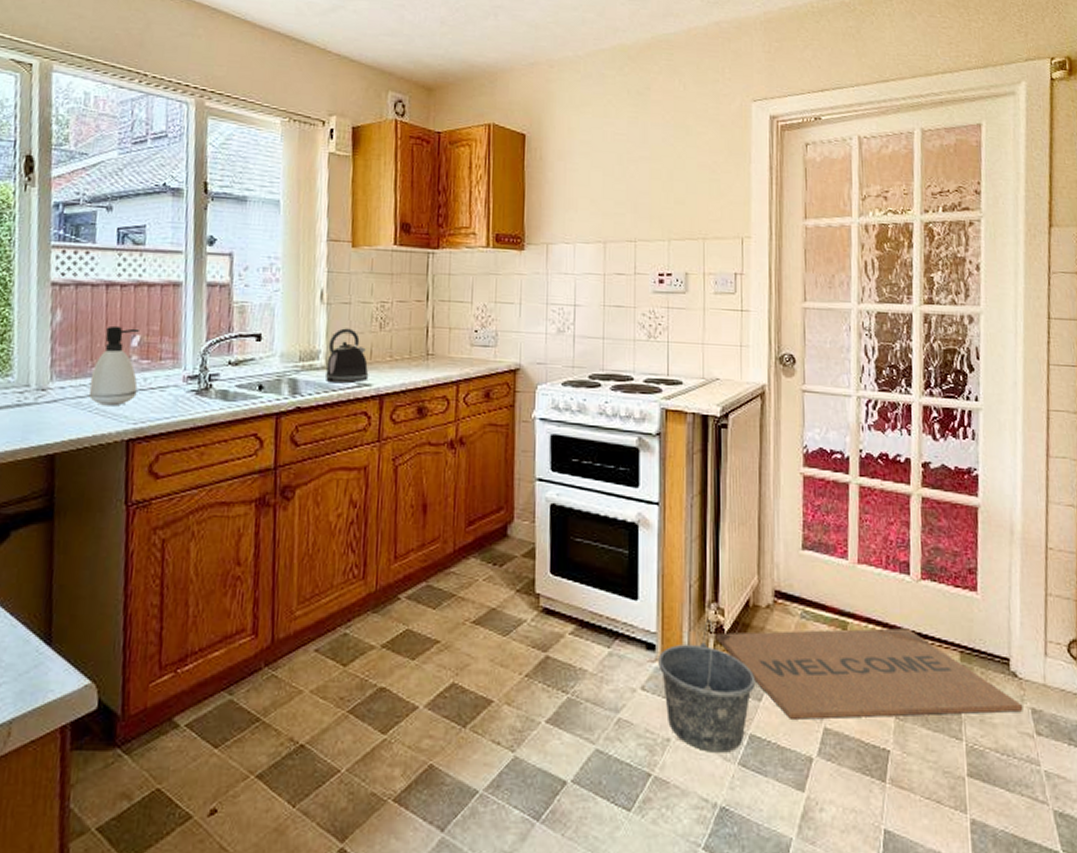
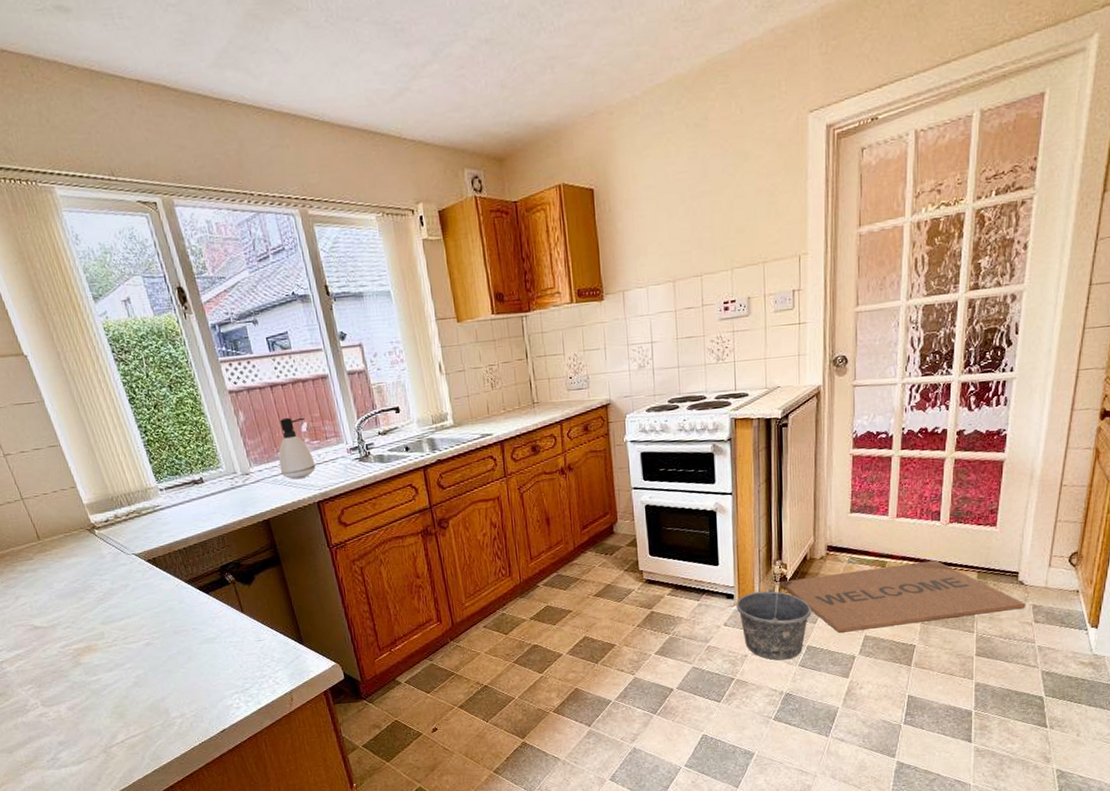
kettle: present [324,328,369,384] -> none [453,391,490,437]

